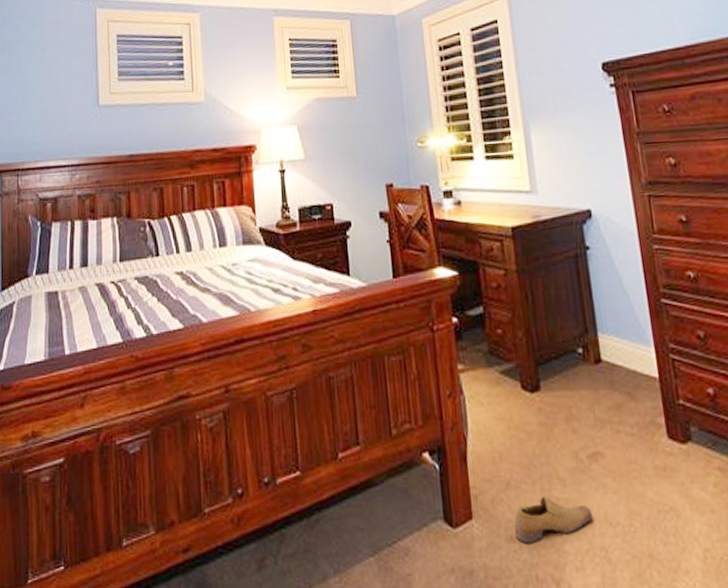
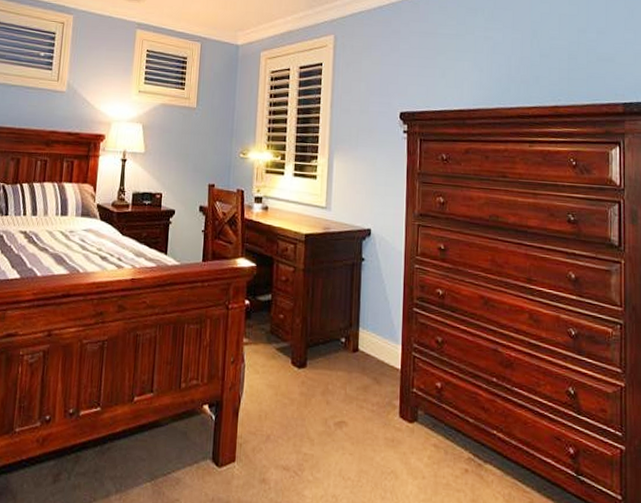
shoe: present [514,495,593,544] -> none [267,450,331,487]

